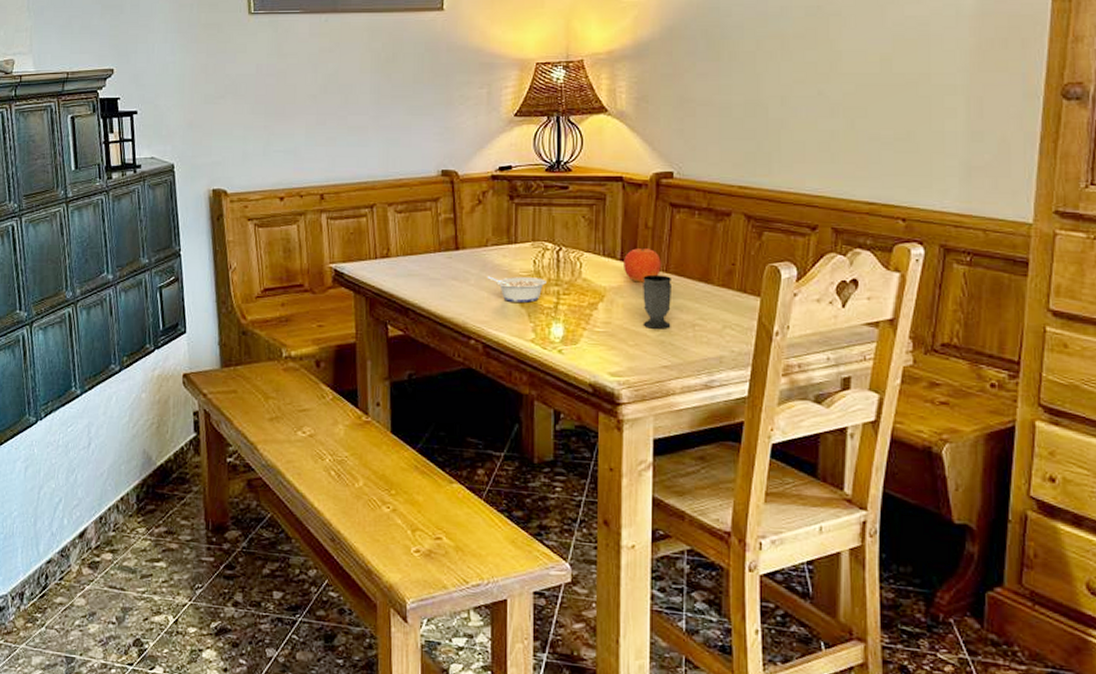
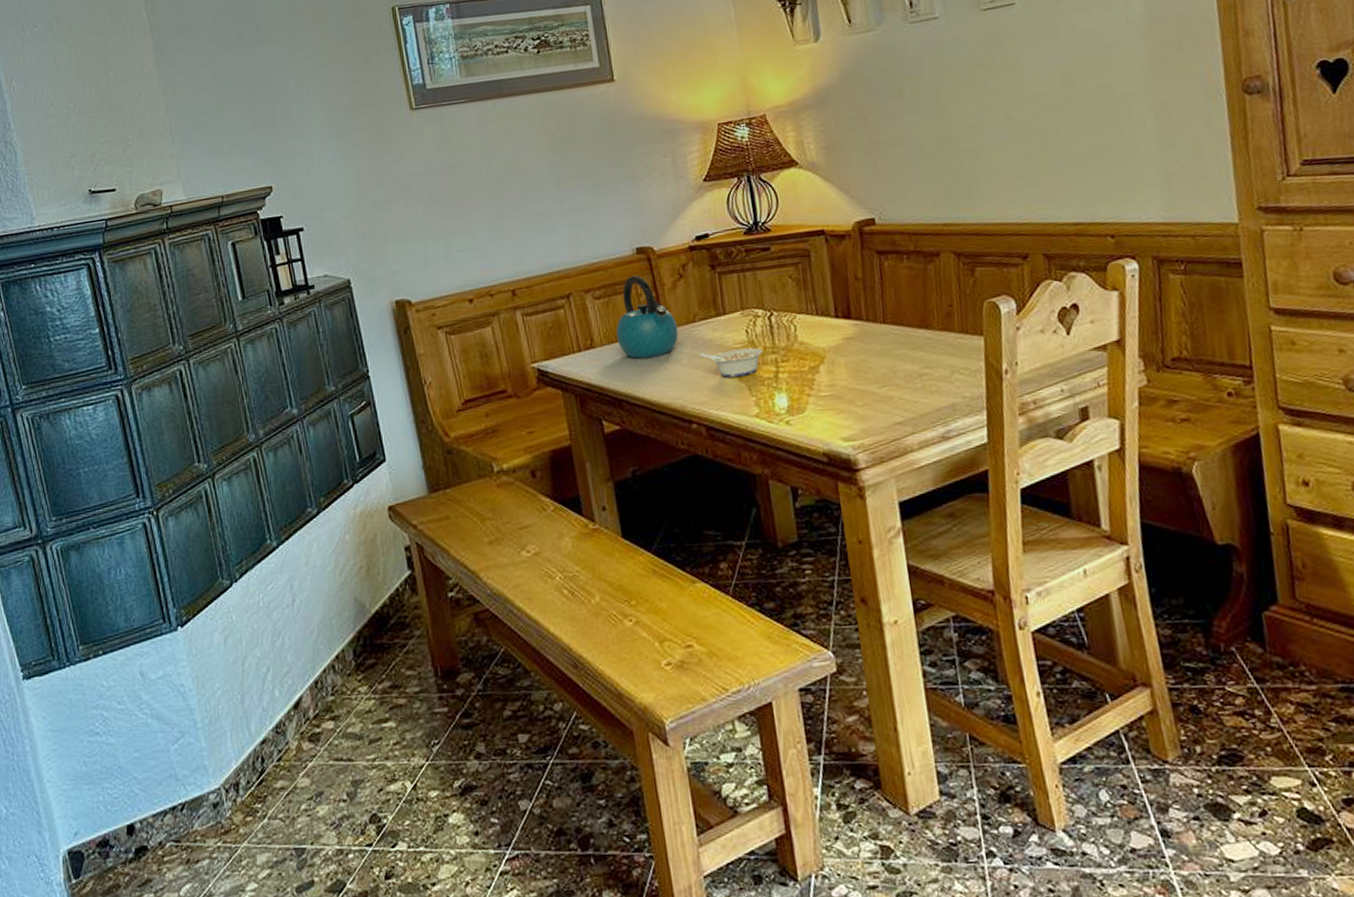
kettle: none [412,195,470,273] -> present [616,275,679,359]
fruit: present [624,248,661,283] -> none [838,301,878,339]
cup: present [643,274,673,329] -> none [861,326,898,385]

